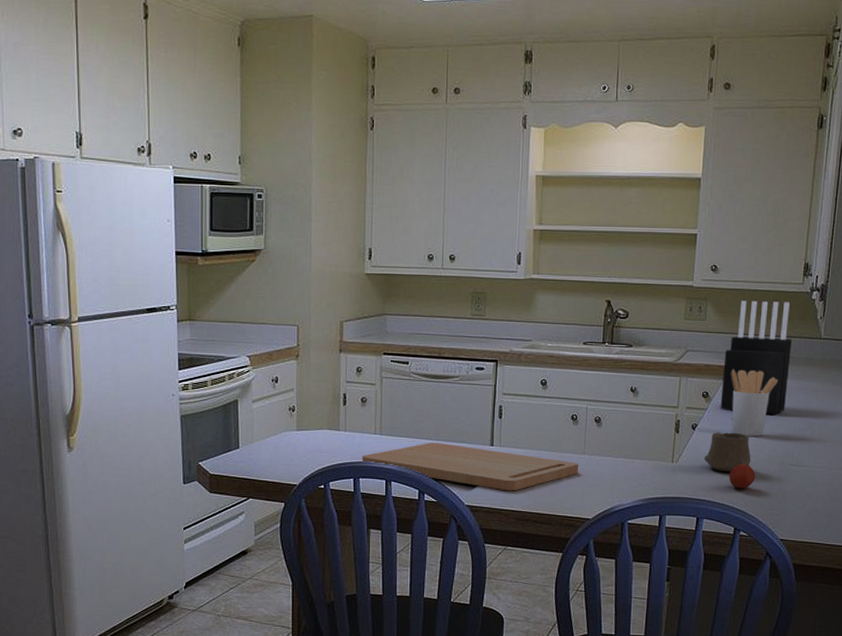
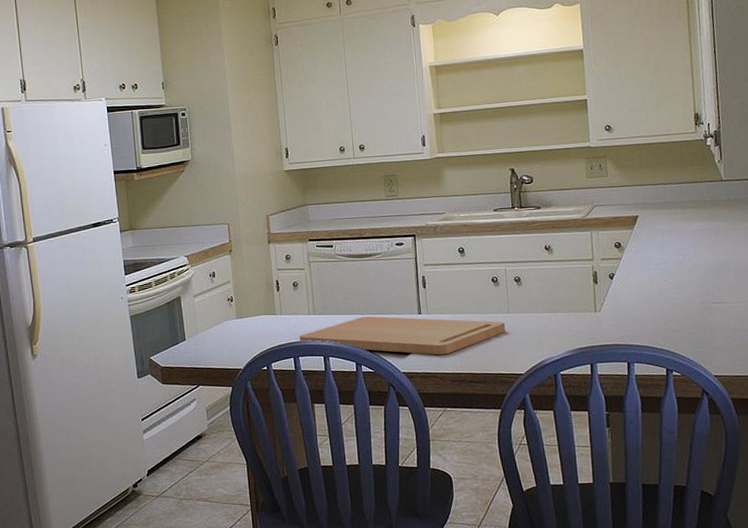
cup: present [704,432,751,473] -> none [626,277,673,317]
knife block: present [720,301,792,415] -> none [631,151,698,258]
fruit: present [729,464,756,489] -> none [653,306,680,331]
utensil holder: present [731,369,778,436] -> none [639,217,687,280]

